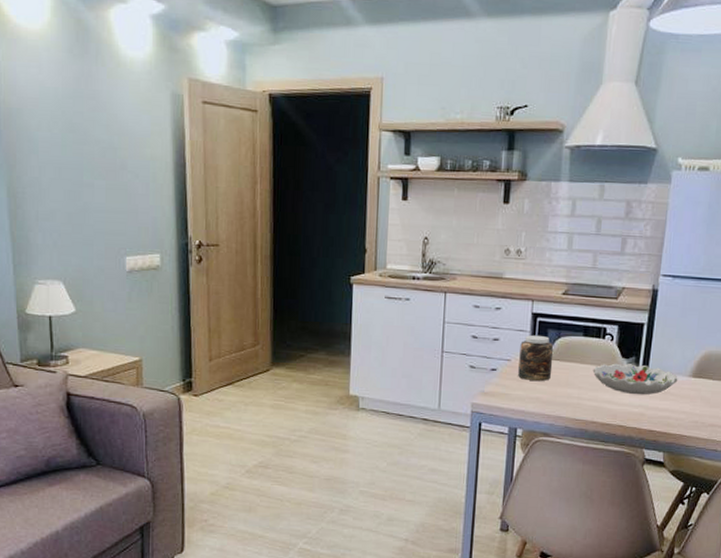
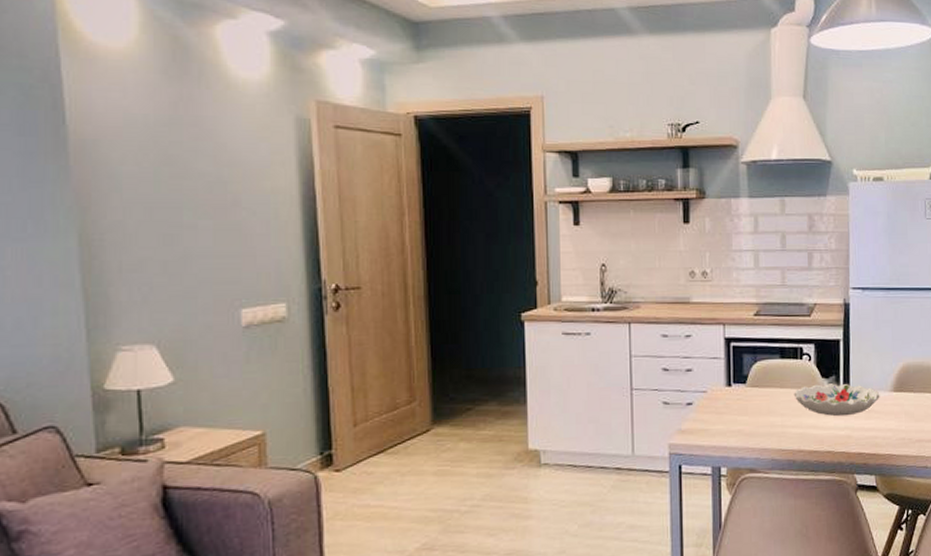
jar: present [518,335,554,381] -> none [715,361,752,412]

